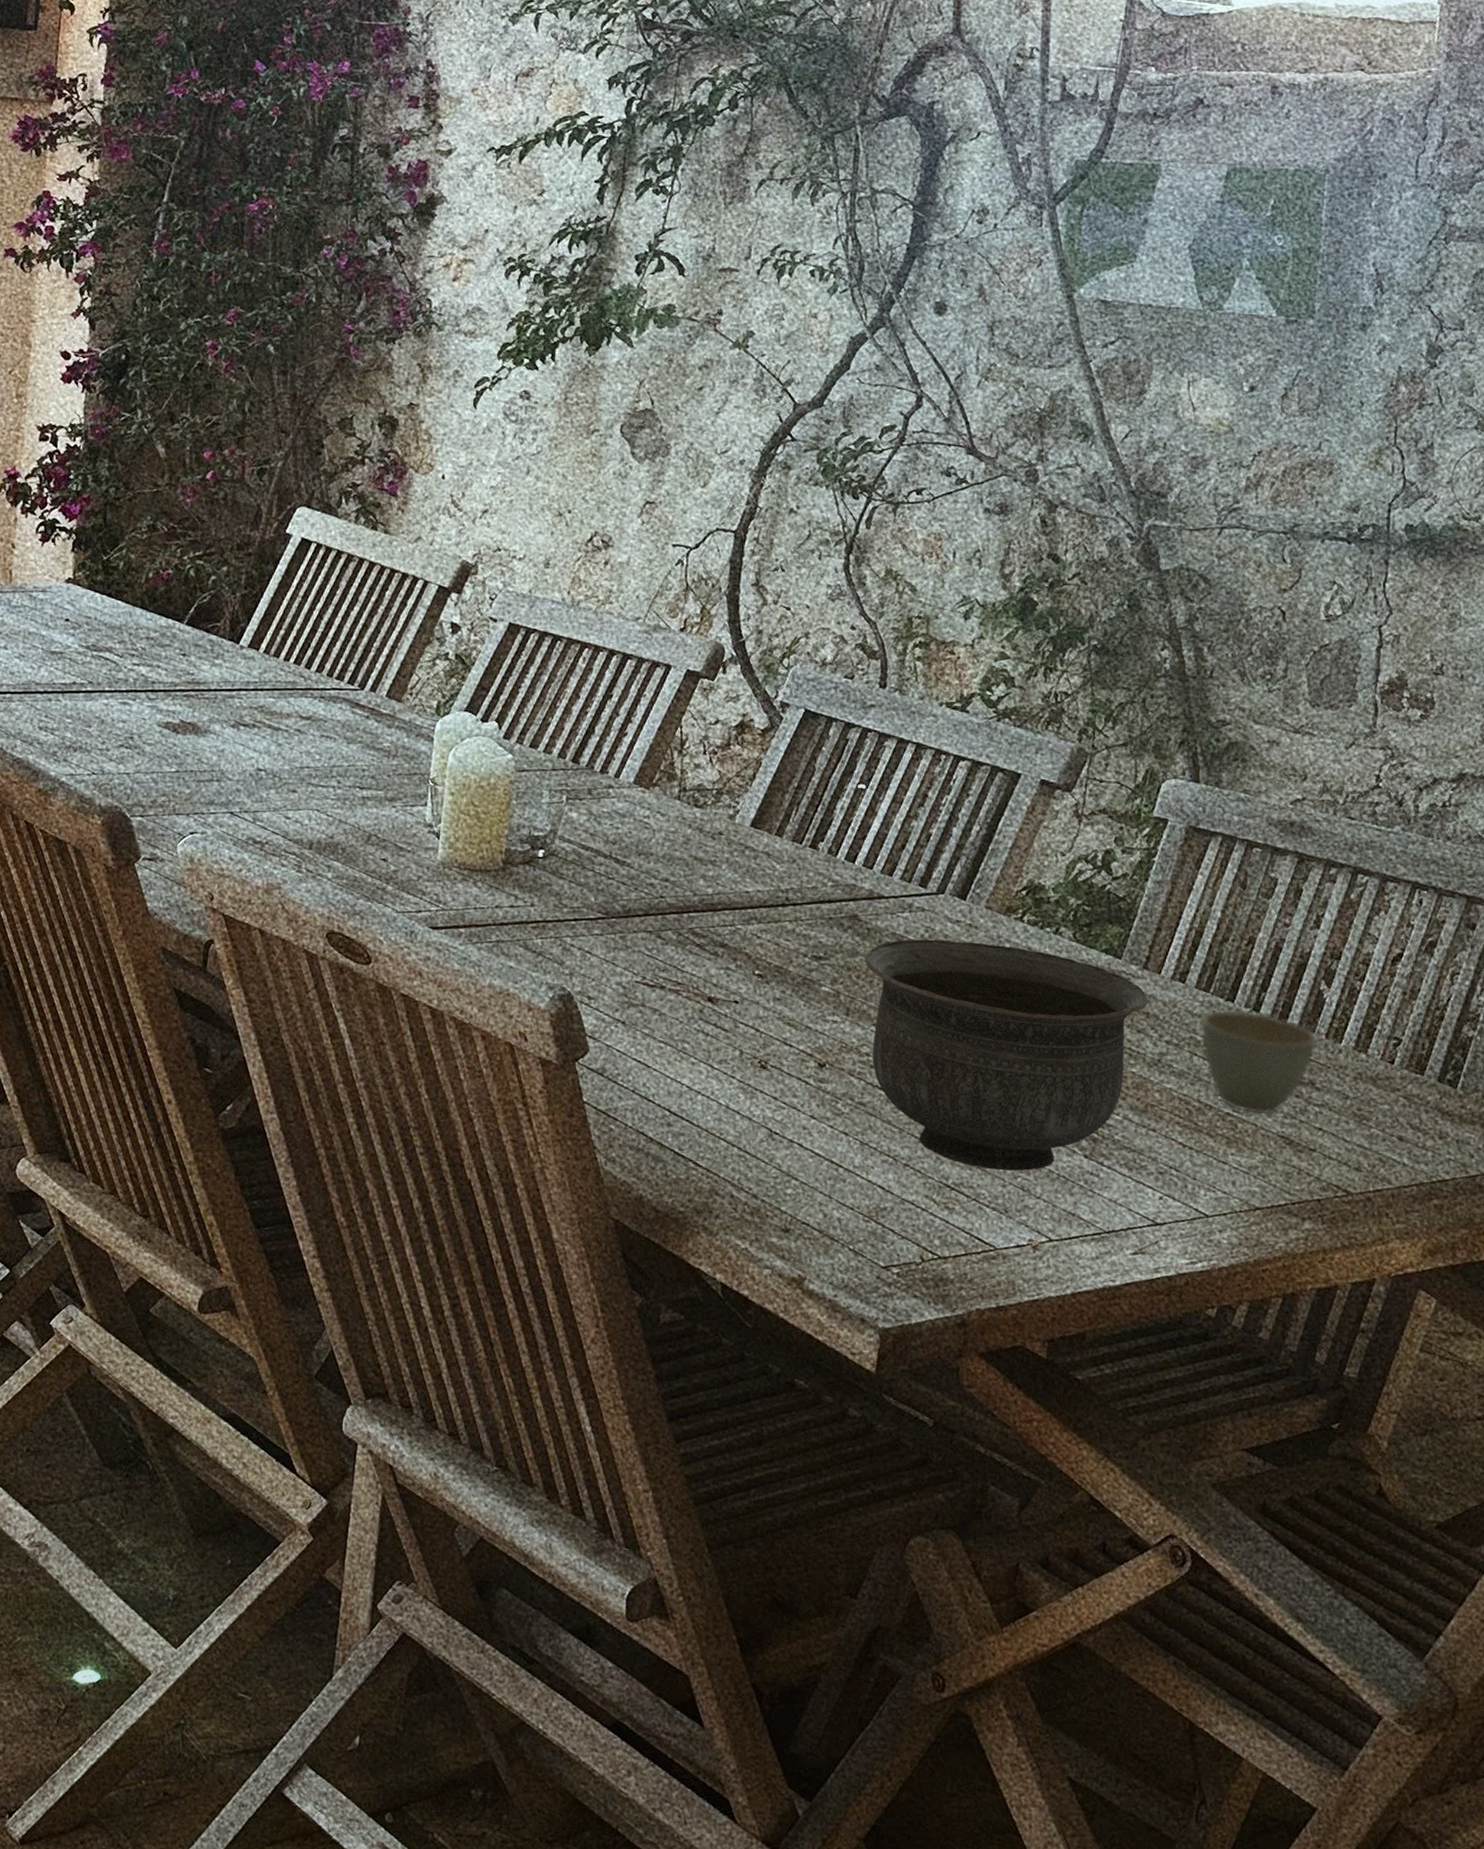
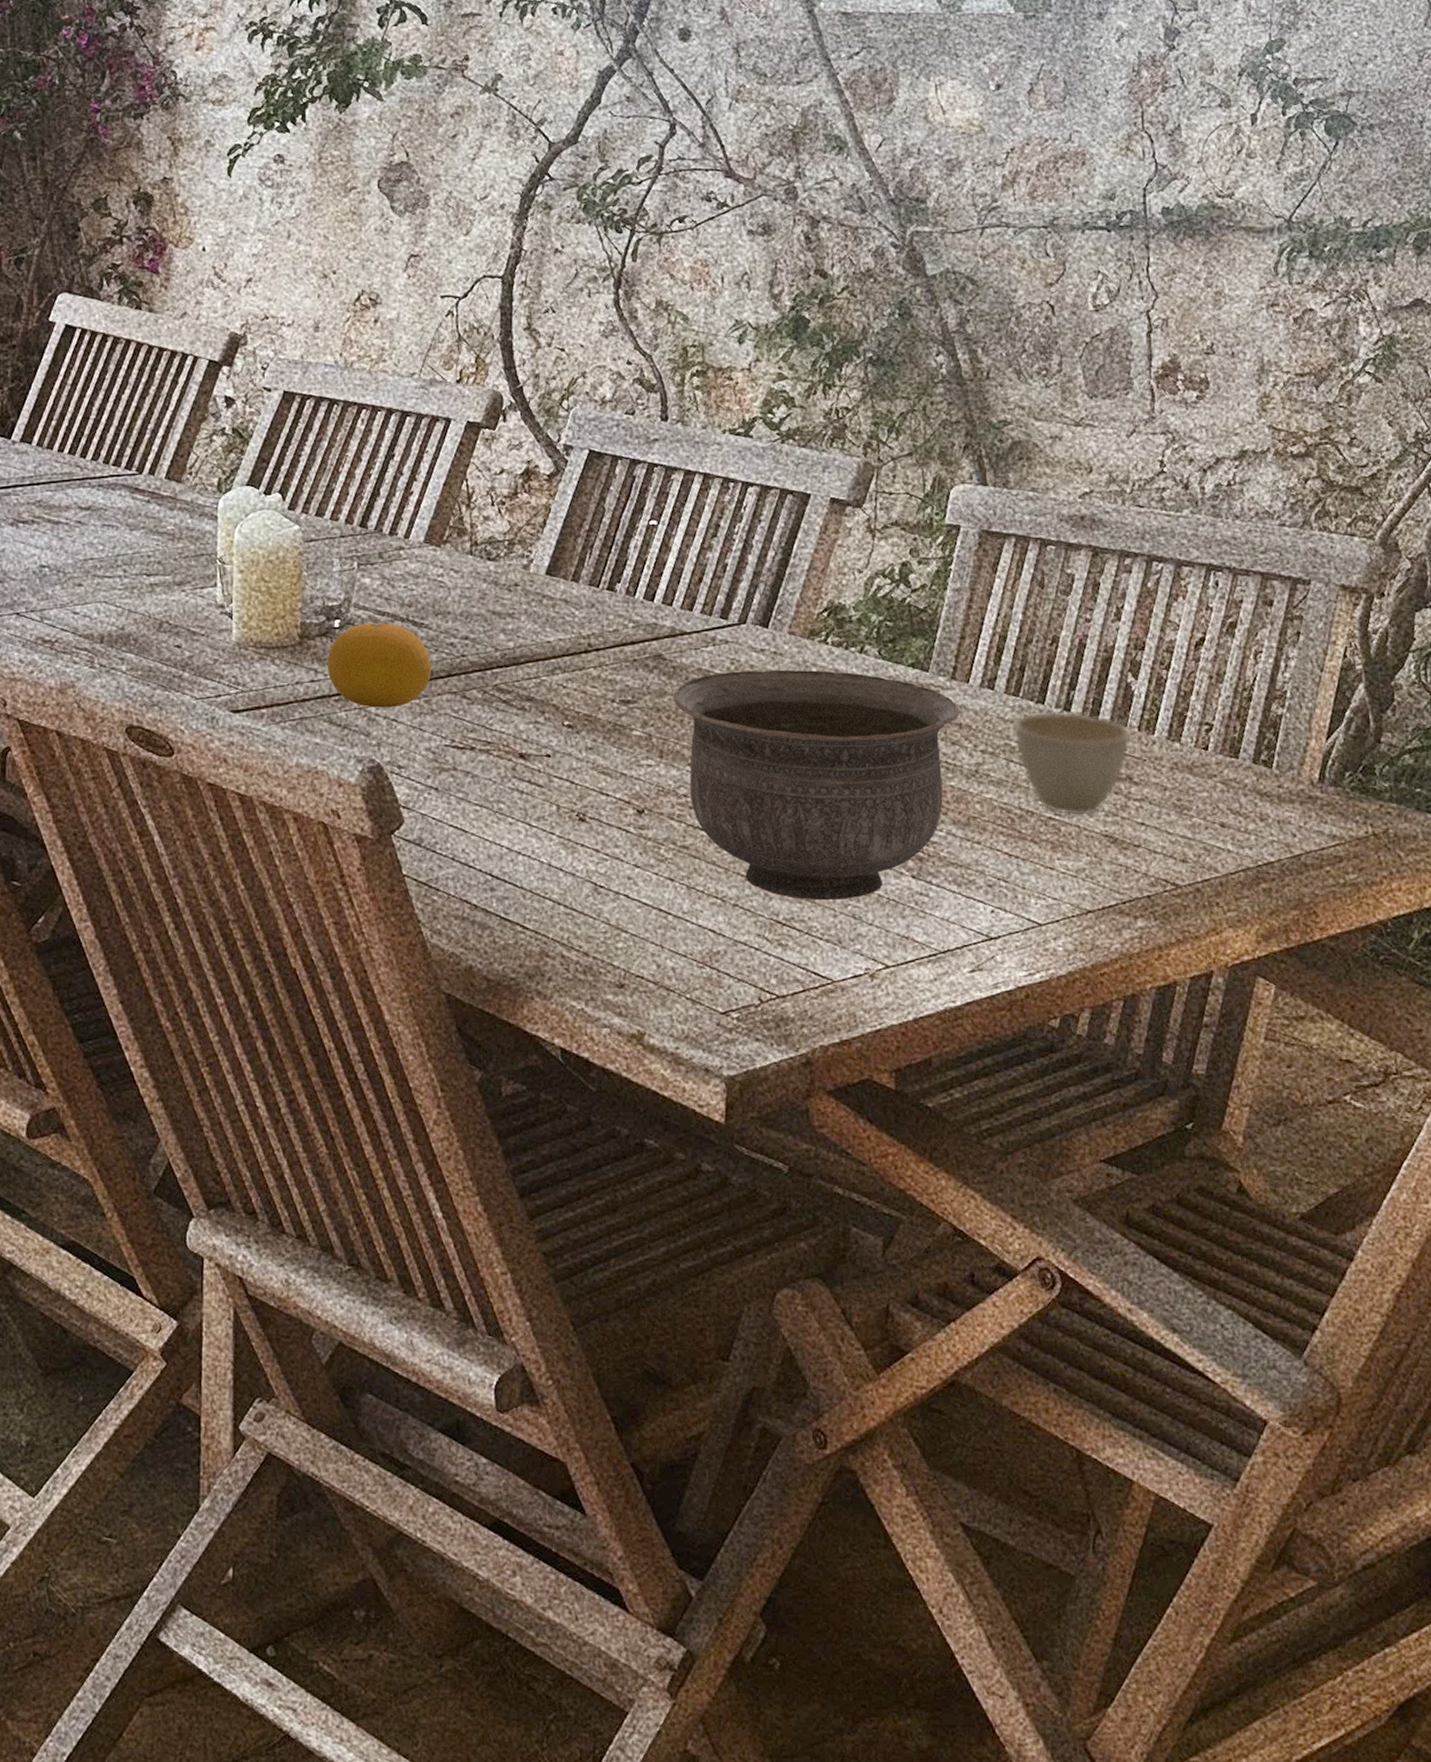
fruit: none [527,856,630,940] -> present [327,623,432,708]

